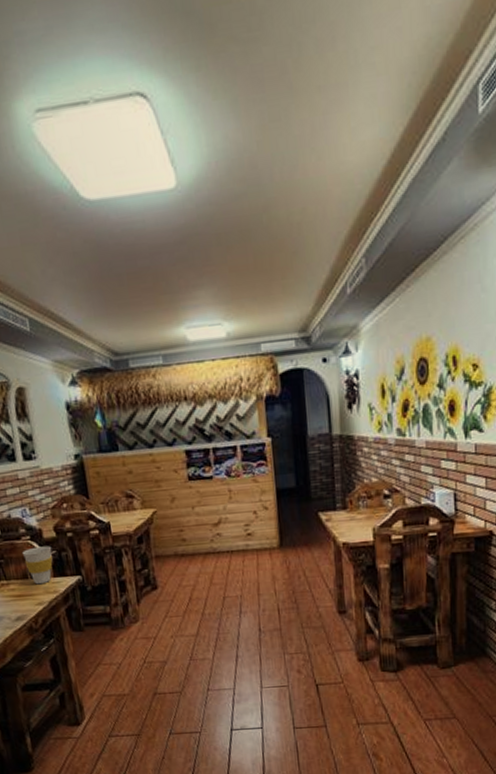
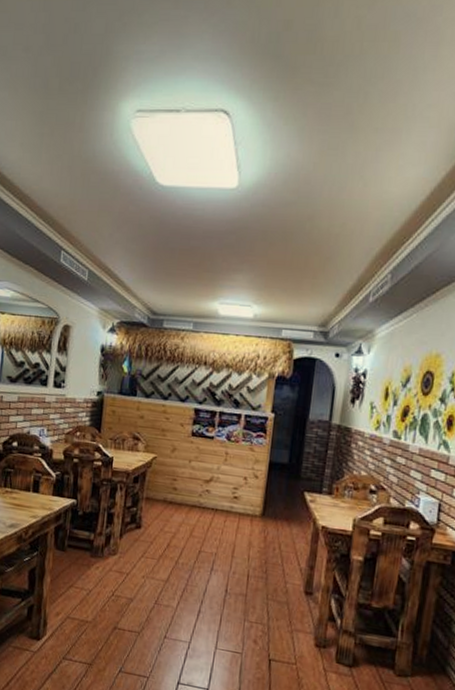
cup: present [23,546,53,585] -> none [31,464,57,500]

